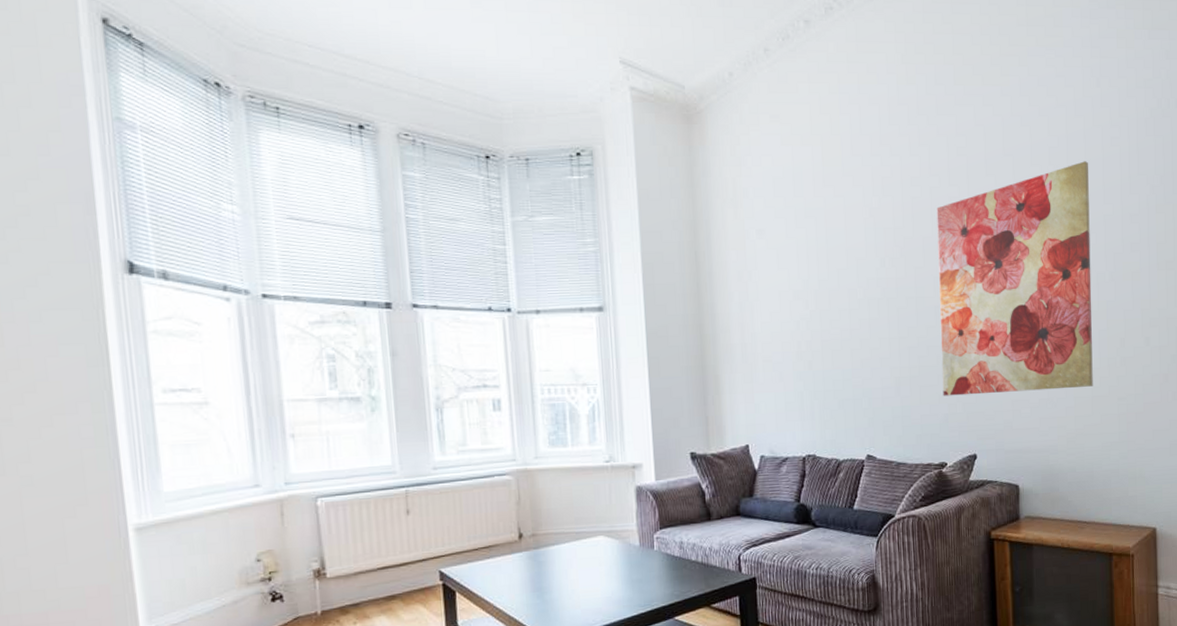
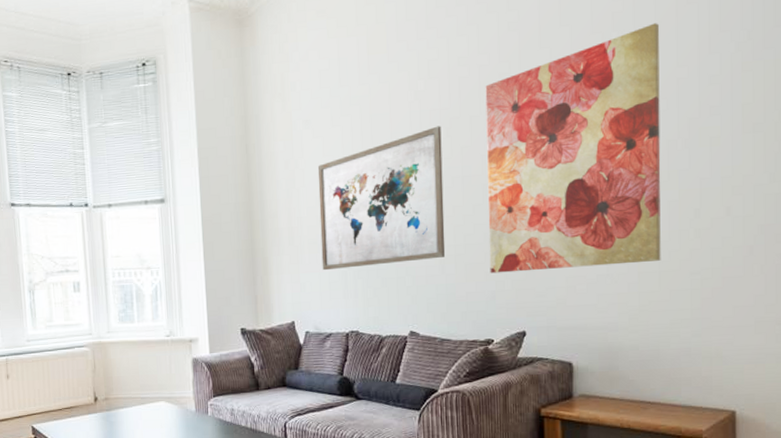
wall art: none [772,245,901,391] -> present [318,126,446,271]

